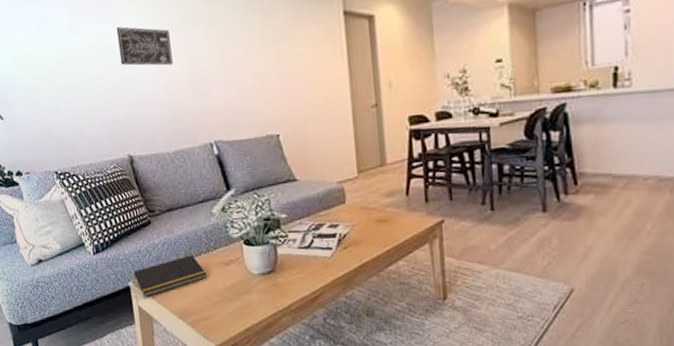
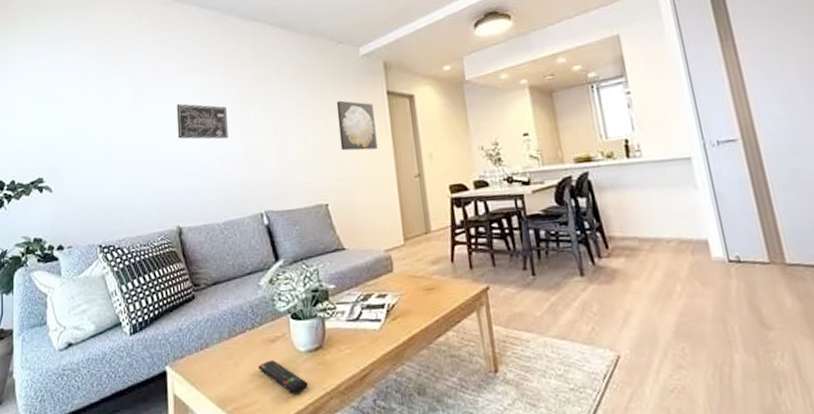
notepad: present [133,255,207,297] -> none [171,332,251,383]
remote control: none [213,280,262,311] -> present [257,360,309,395]
wall art: none [287,22,332,79] -> present [336,100,378,151]

